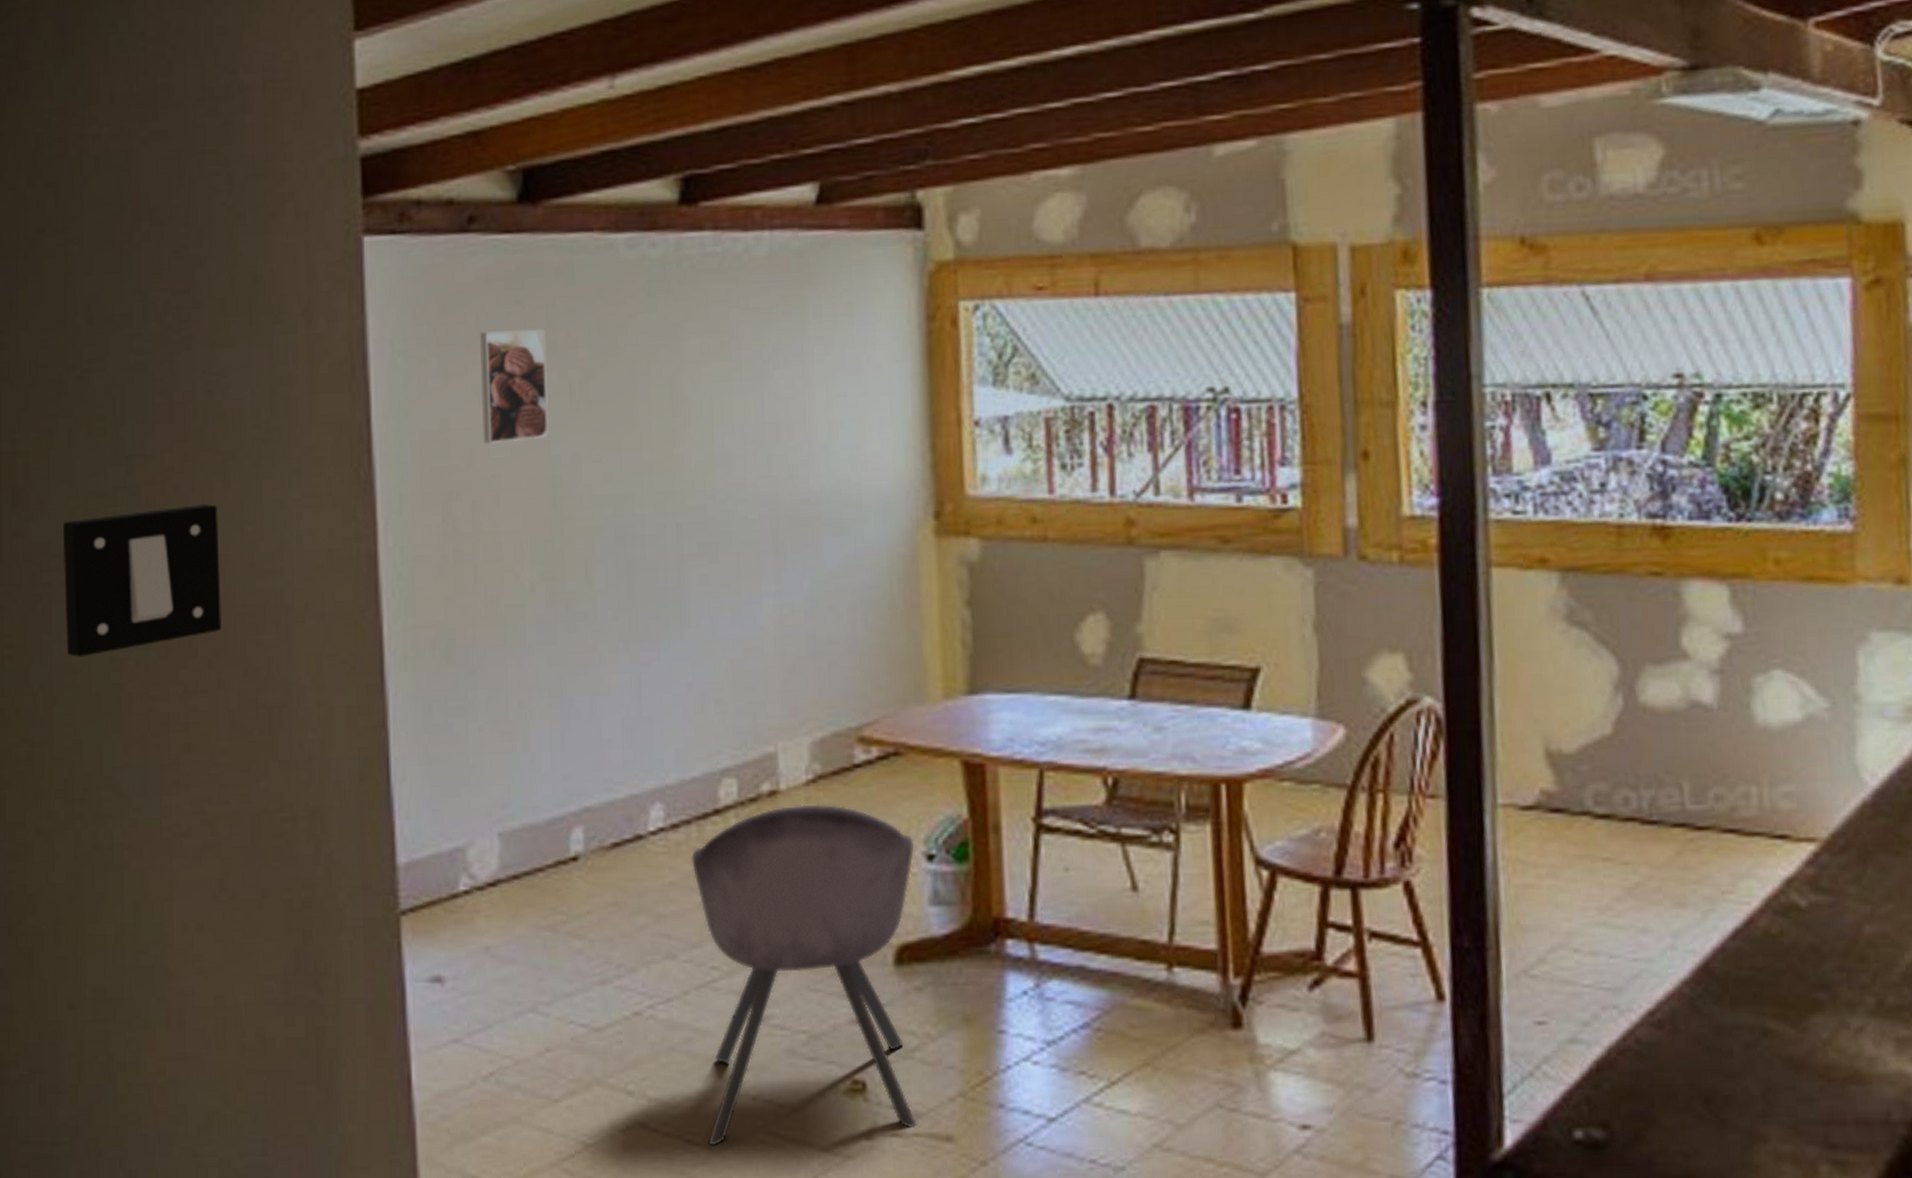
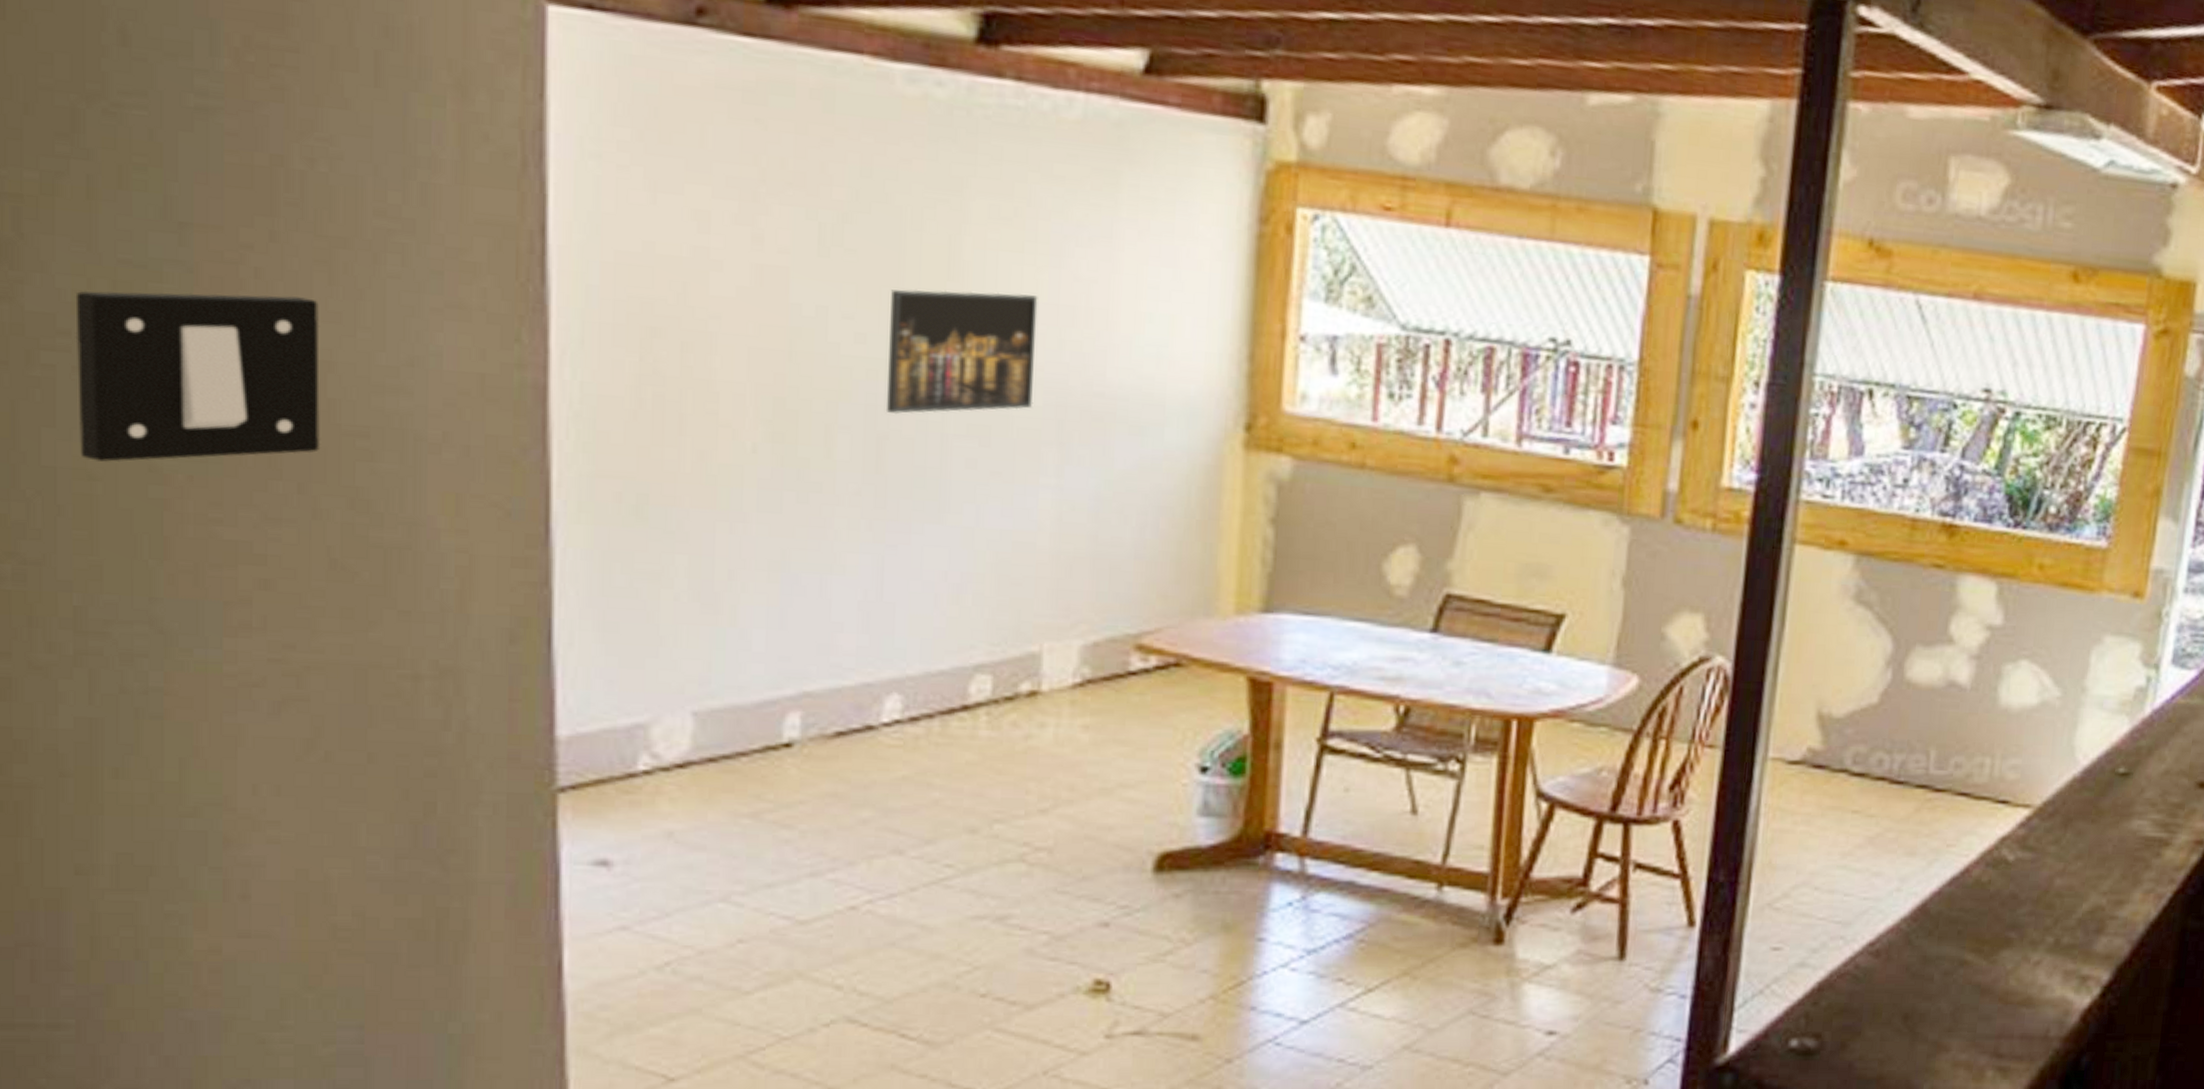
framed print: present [479,329,549,445] -> none [701,147,792,283]
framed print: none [629,418,751,543] -> present [885,289,1038,415]
chair: present [691,804,917,1147] -> none [926,707,1188,1042]

